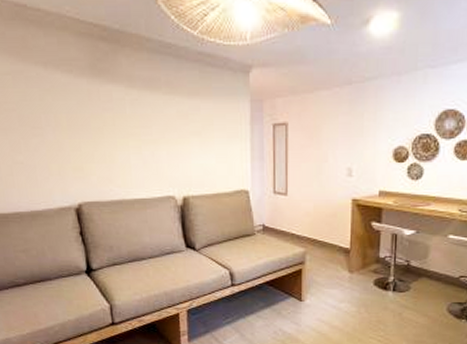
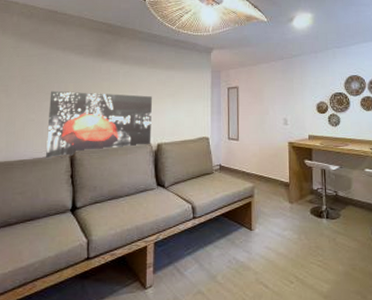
wall art: none [37,124,175,213] -> present [46,91,153,160]

